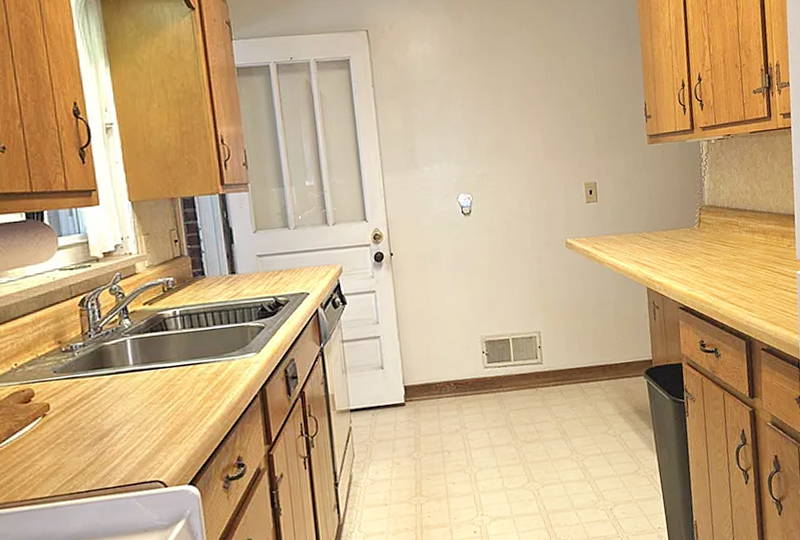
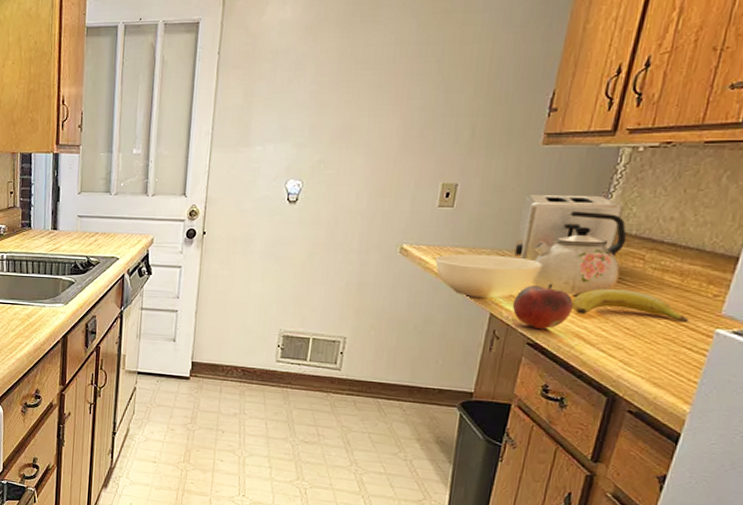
bowl: none [595,236,674,276] -> present [435,253,543,299]
toaster: none [646,179,717,239] -> present [513,194,623,262]
fruit: none [660,254,704,294] -> present [512,283,574,330]
kettle: none [663,193,727,263] -> present [532,211,627,297]
banana: none [700,251,779,277] -> present [571,288,689,322]

